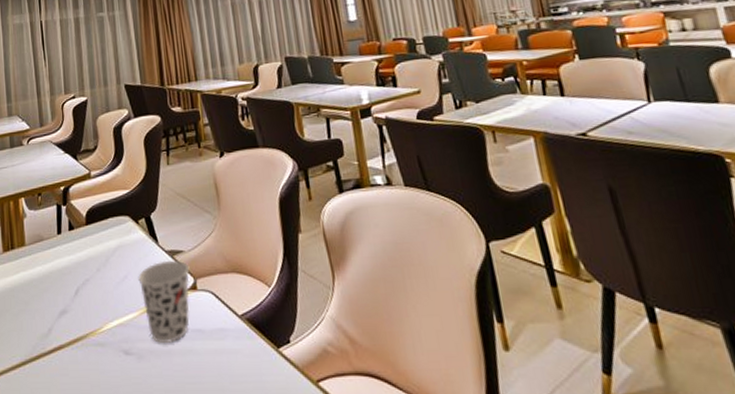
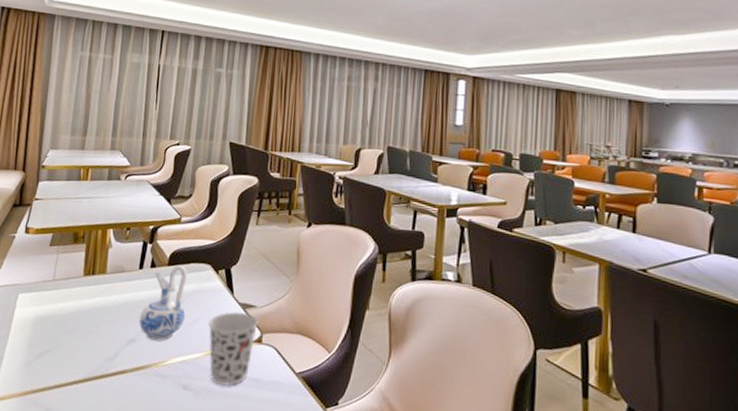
ceramic pitcher: none [66,222,114,308] -> present [139,265,188,341]

